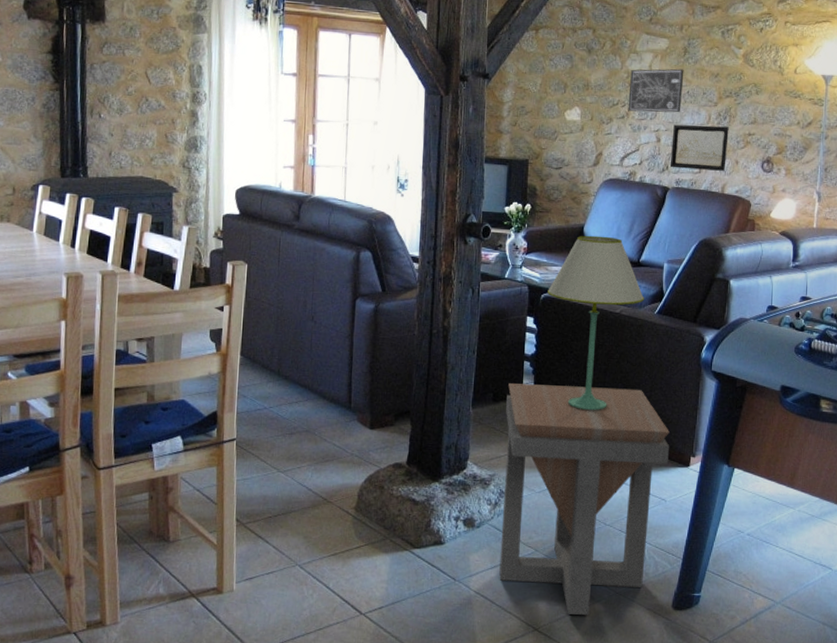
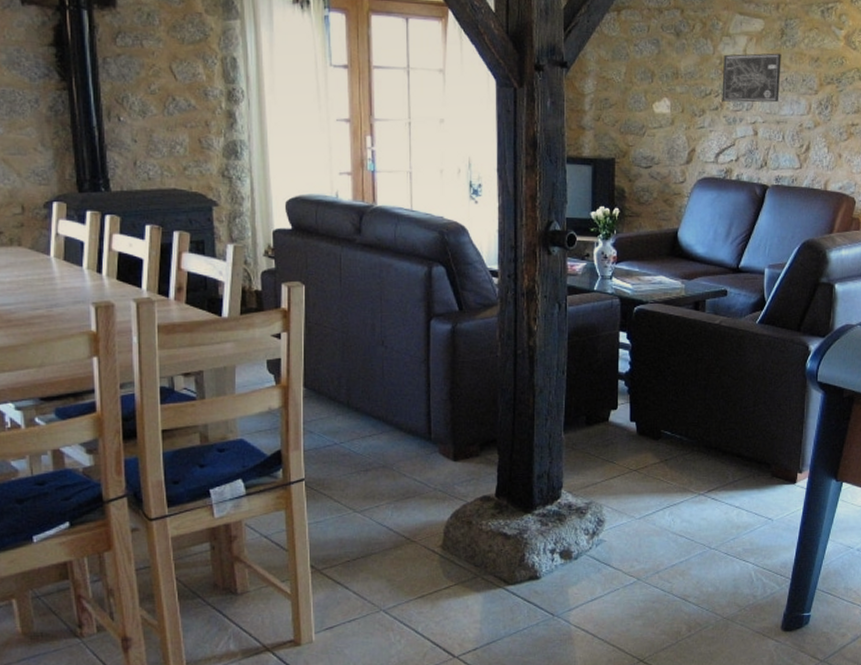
side table: present [499,383,670,616] -> none [600,404,776,644]
table lamp: present [547,235,645,410] -> none [641,240,746,429]
wall art: present [669,125,729,171] -> none [768,115,831,166]

